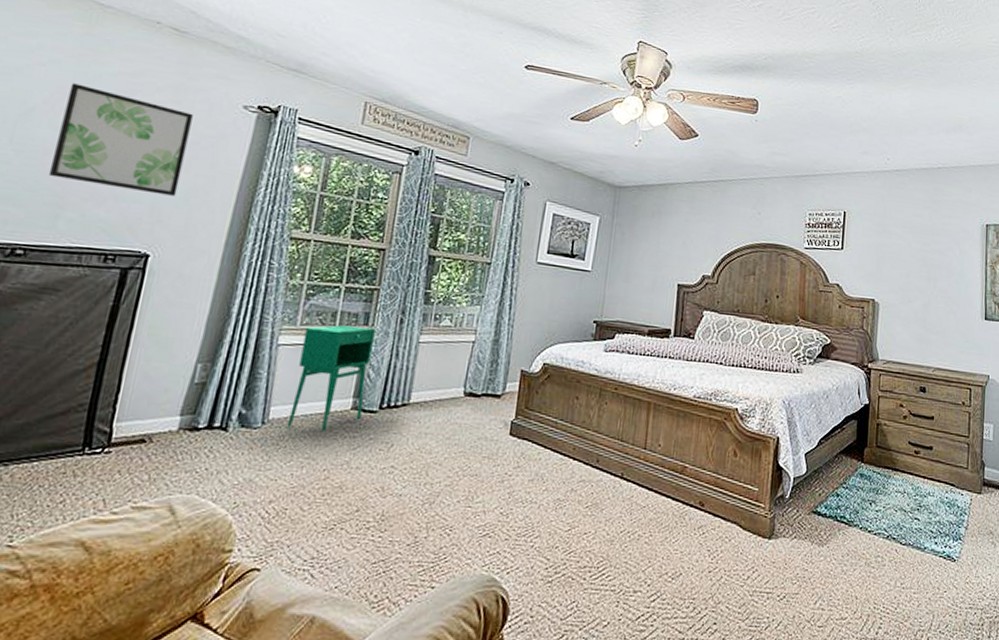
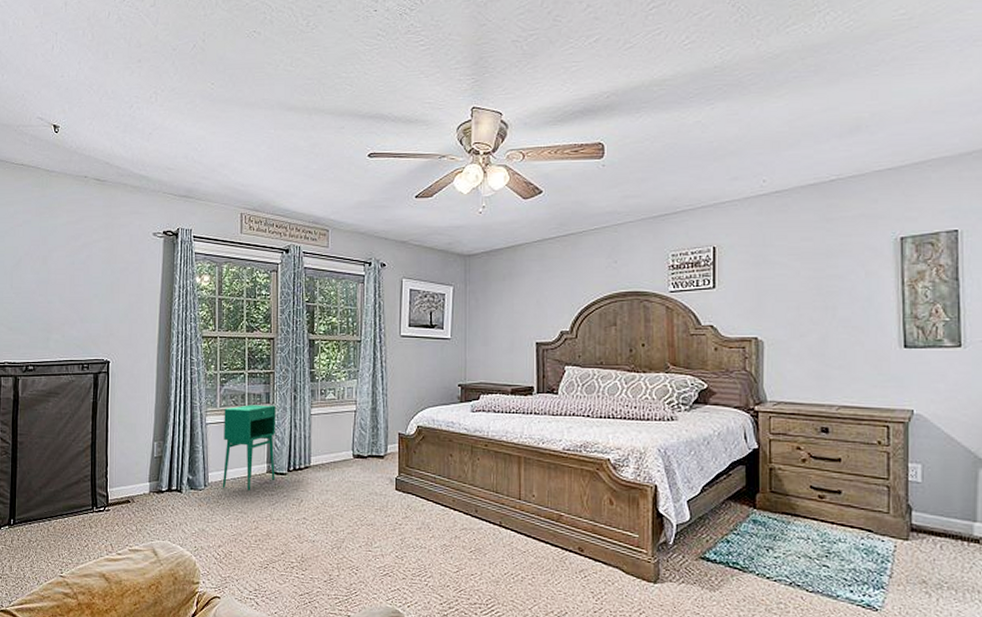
wall art: present [48,83,193,196] -> none [37,236,120,314]

